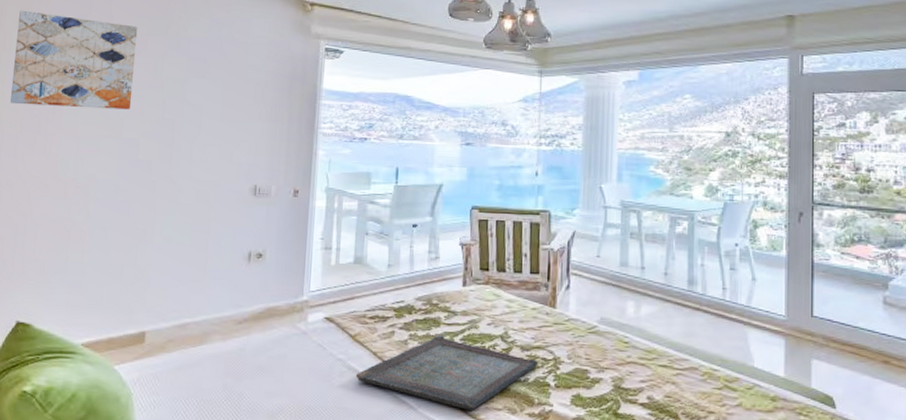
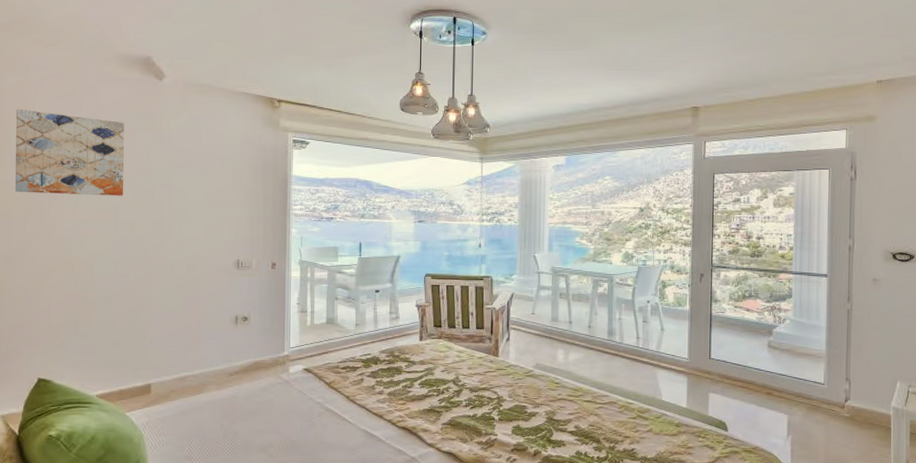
serving tray: present [356,335,537,410] -> none [333,381,484,440]

